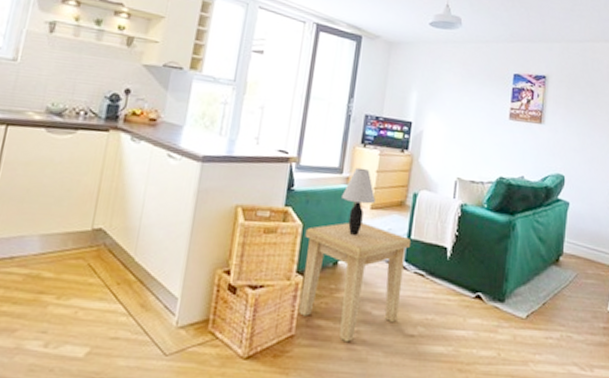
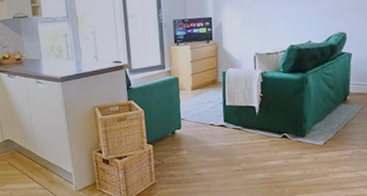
side table: present [299,223,410,343] -> none [147,101,226,182]
table lamp: present [342,167,375,237] -> none [168,61,194,112]

